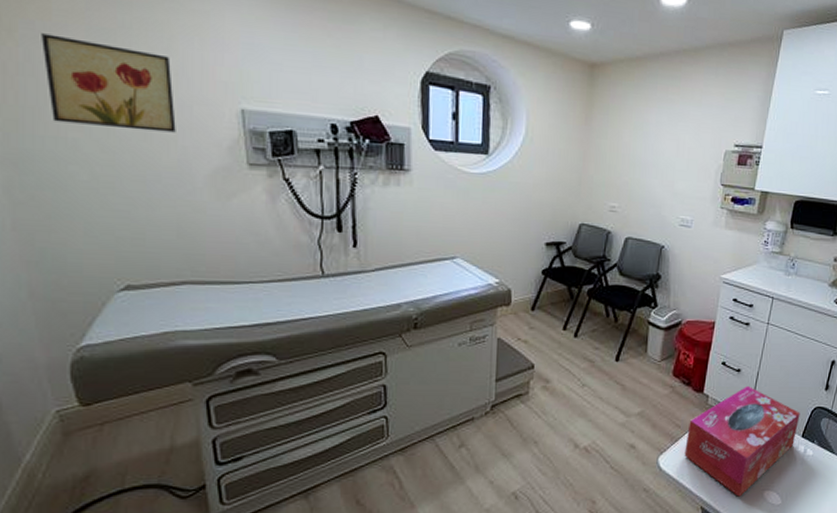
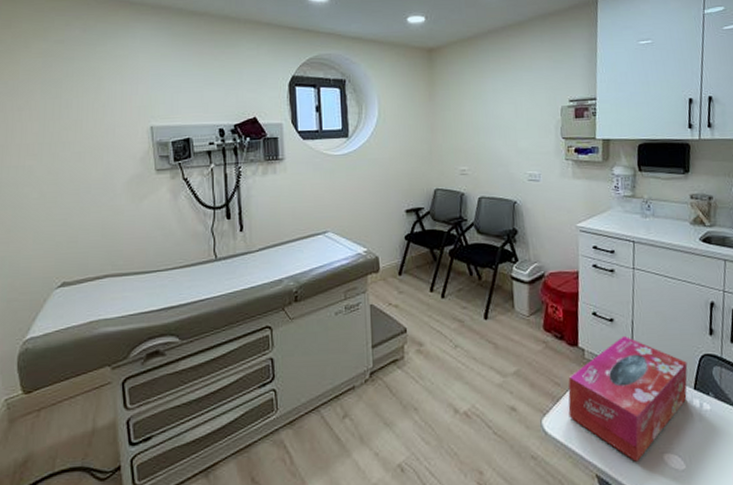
wall art: present [42,33,176,133] -> none [11,89,103,155]

